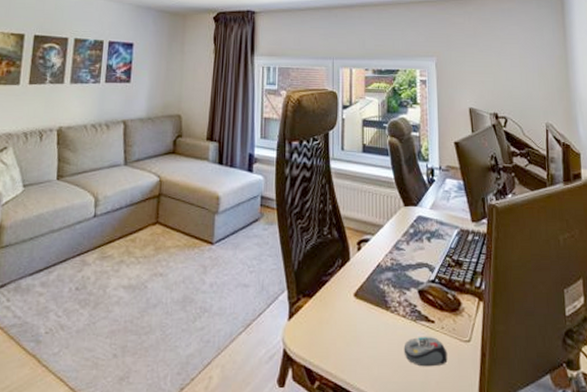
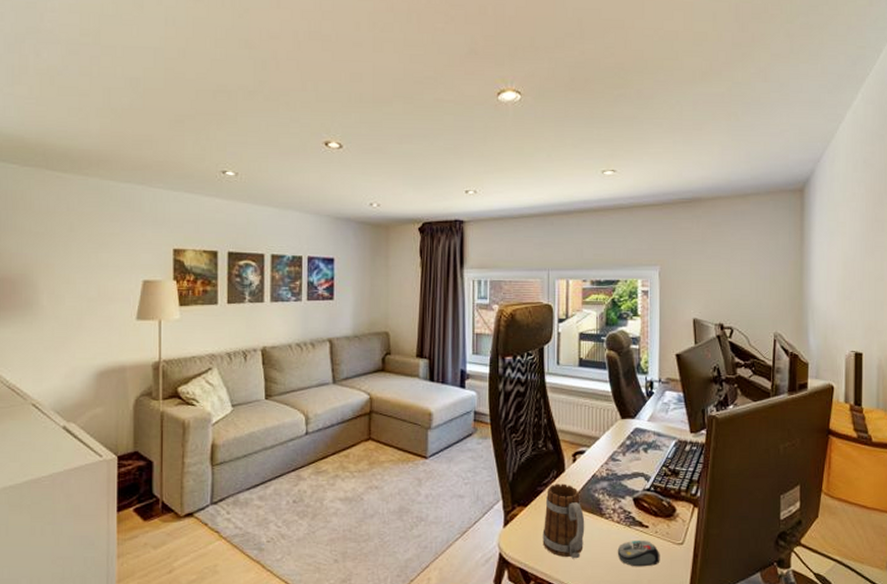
mug: none [328,273,371,357] -> present [542,484,585,559]

